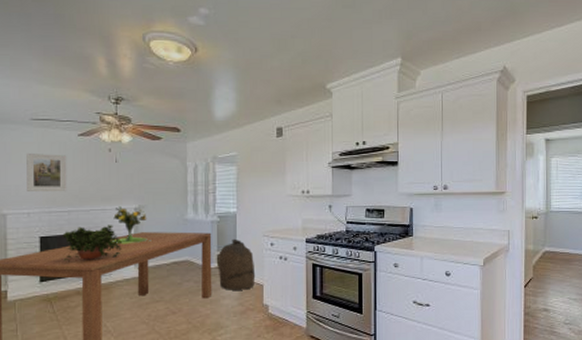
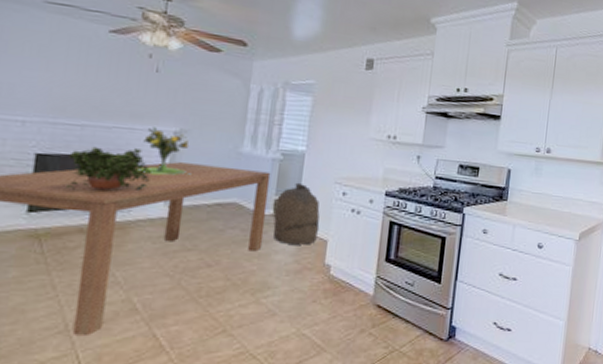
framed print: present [26,152,67,191] -> none [25,43,90,99]

